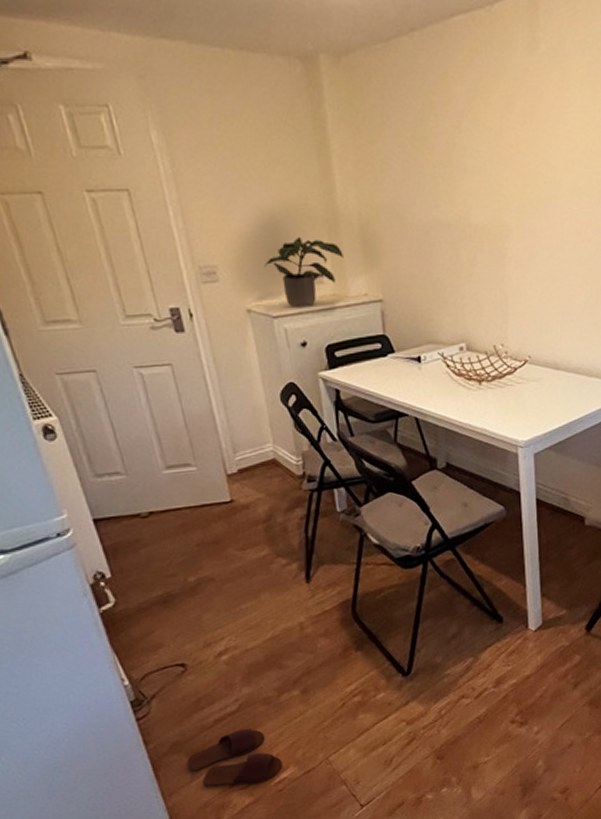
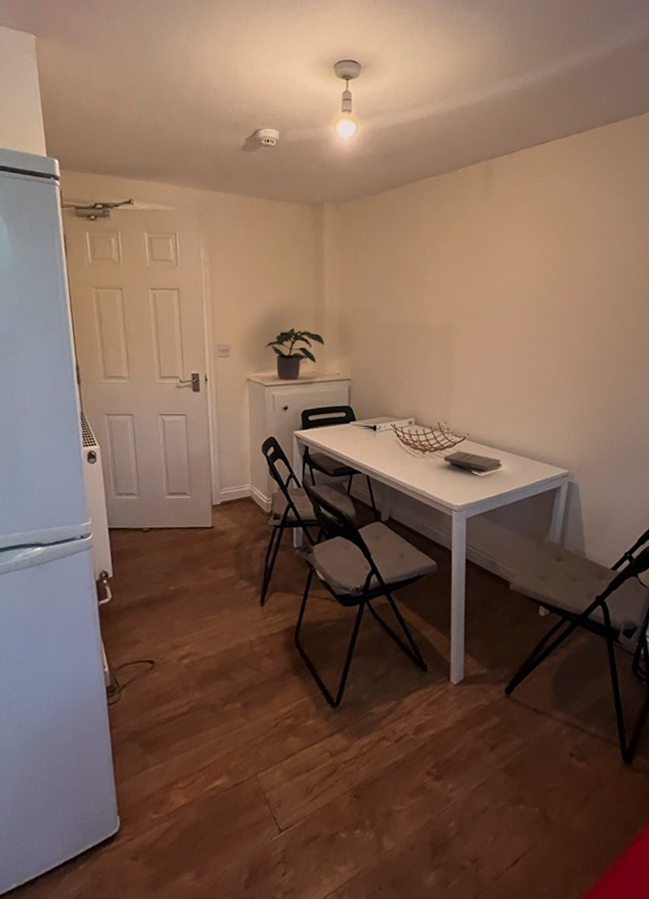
slippers: present [187,728,282,787] -> none [140,730,217,786]
books: none [504,377,571,403] -> present [444,451,503,475]

